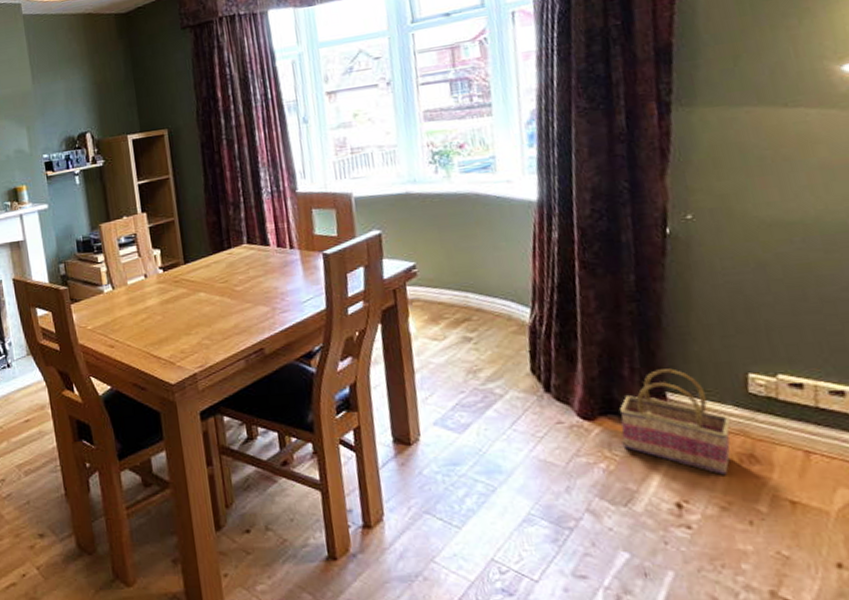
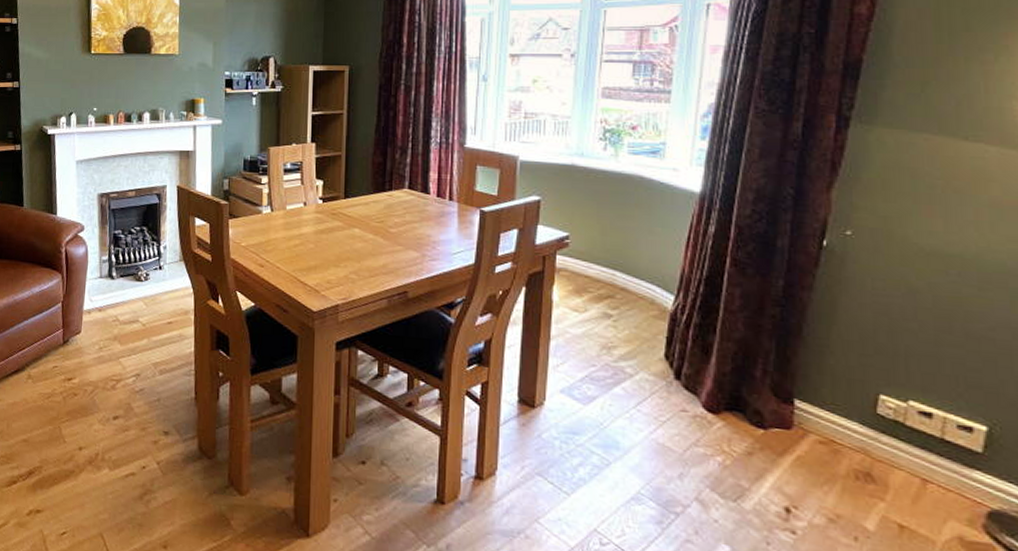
basket: present [619,368,731,476] -> none [742,376,854,490]

